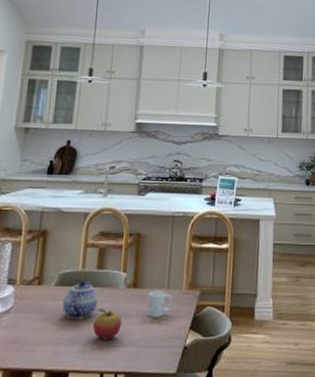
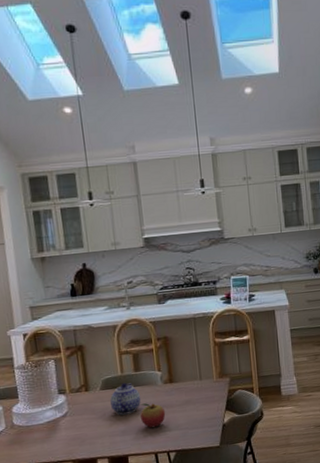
cup: present [147,290,174,318] -> none [184,382,208,405]

